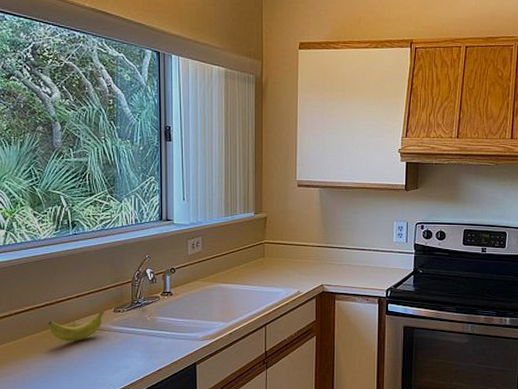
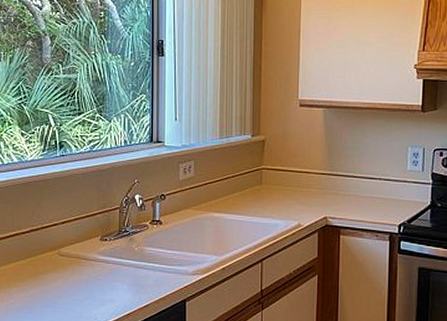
banana: present [48,310,104,342] -> none [33,237,90,271]

